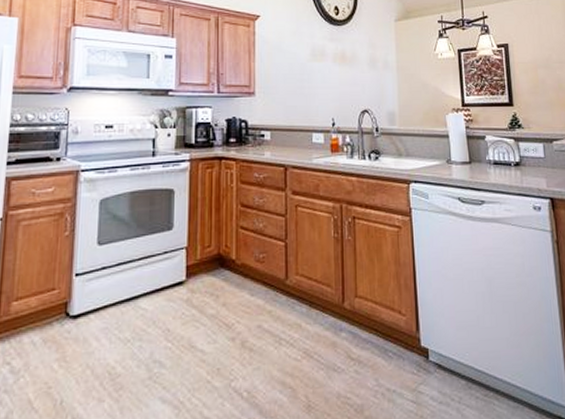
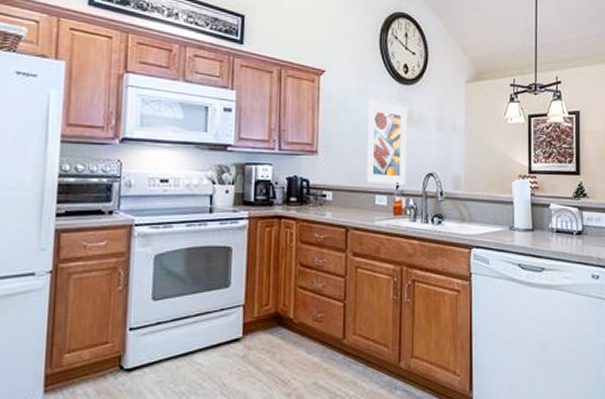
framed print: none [300,41,341,123] -> present [365,99,407,185]

